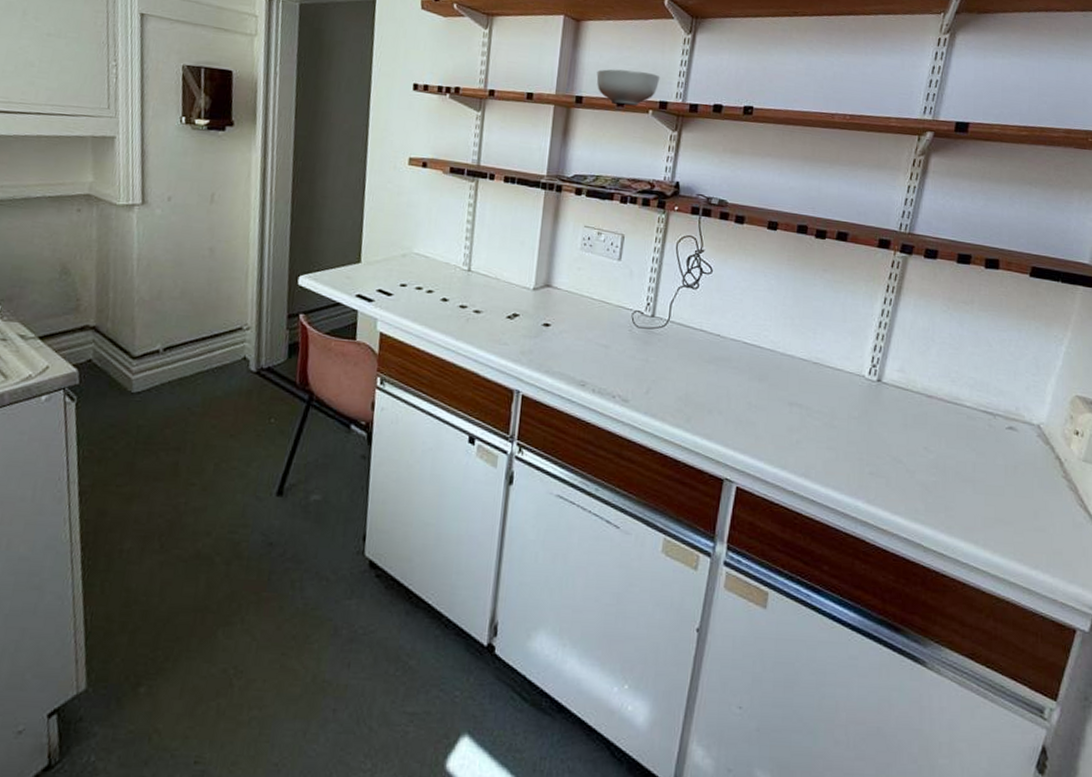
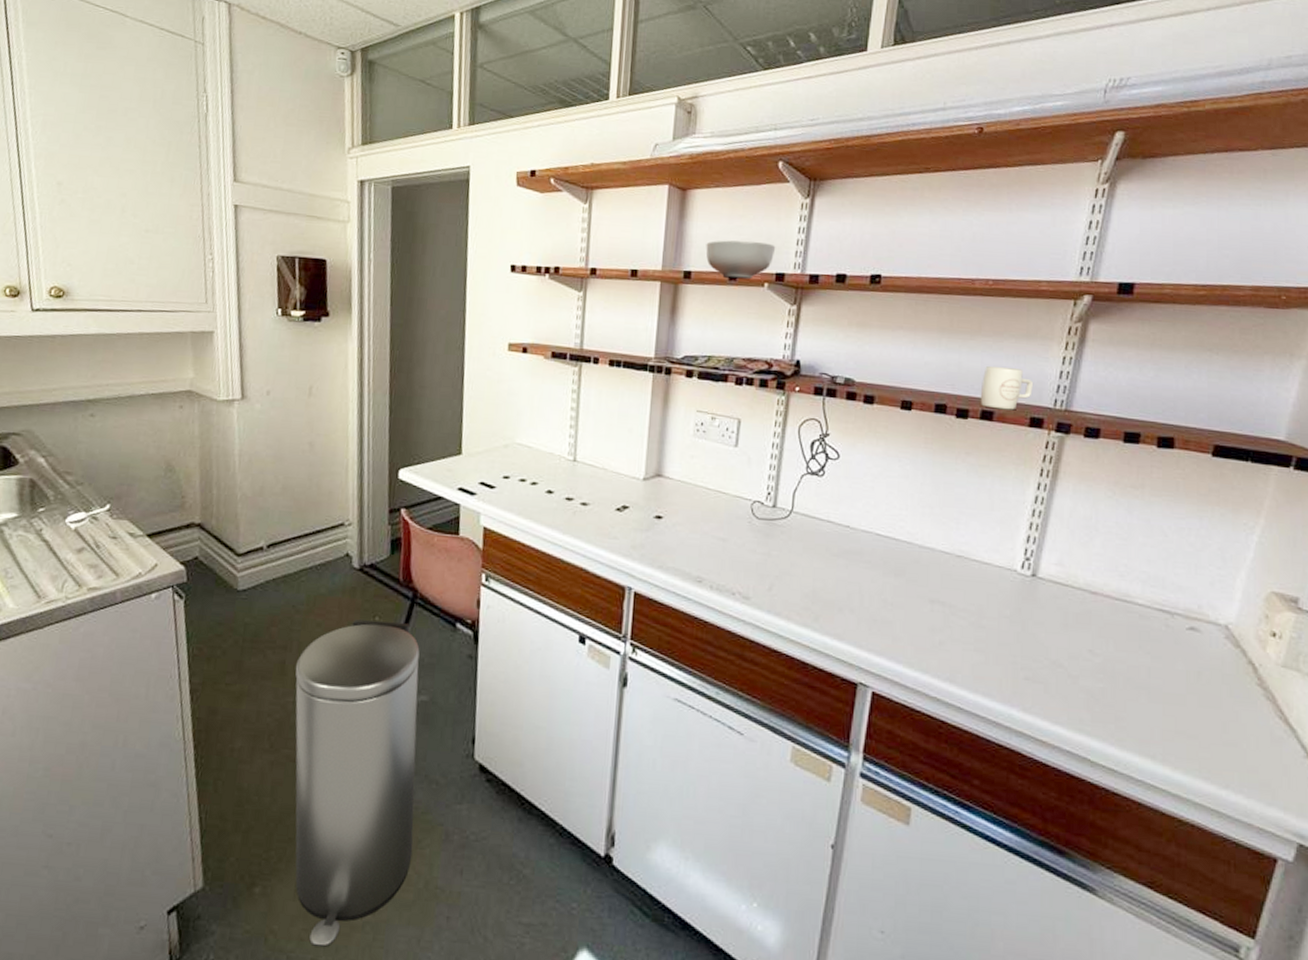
pedal bin: none [182,421,314,744] -> present [295,619,420,947]
mug: none [836,192,883,233] -> present [980,366,1034,410]

